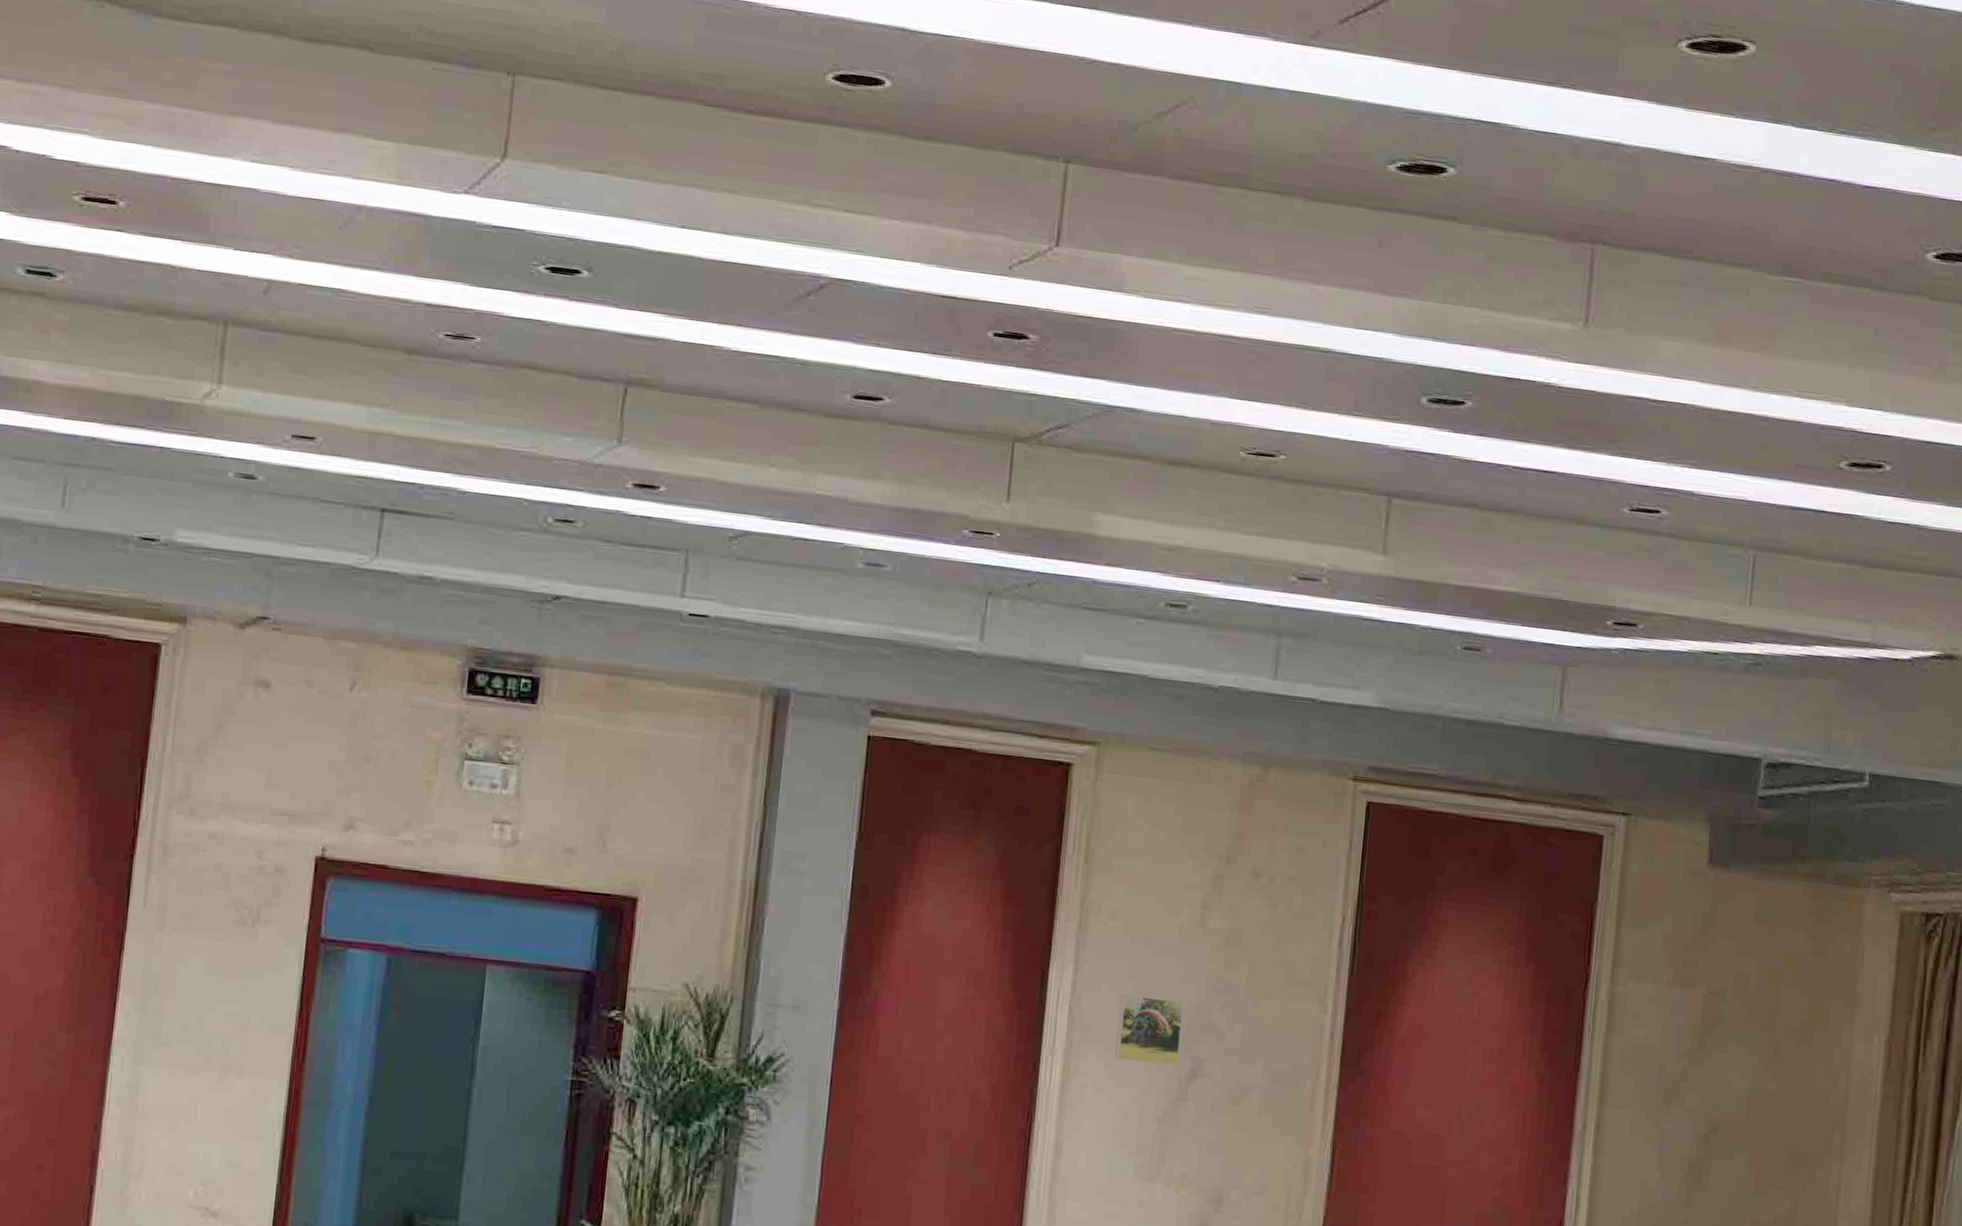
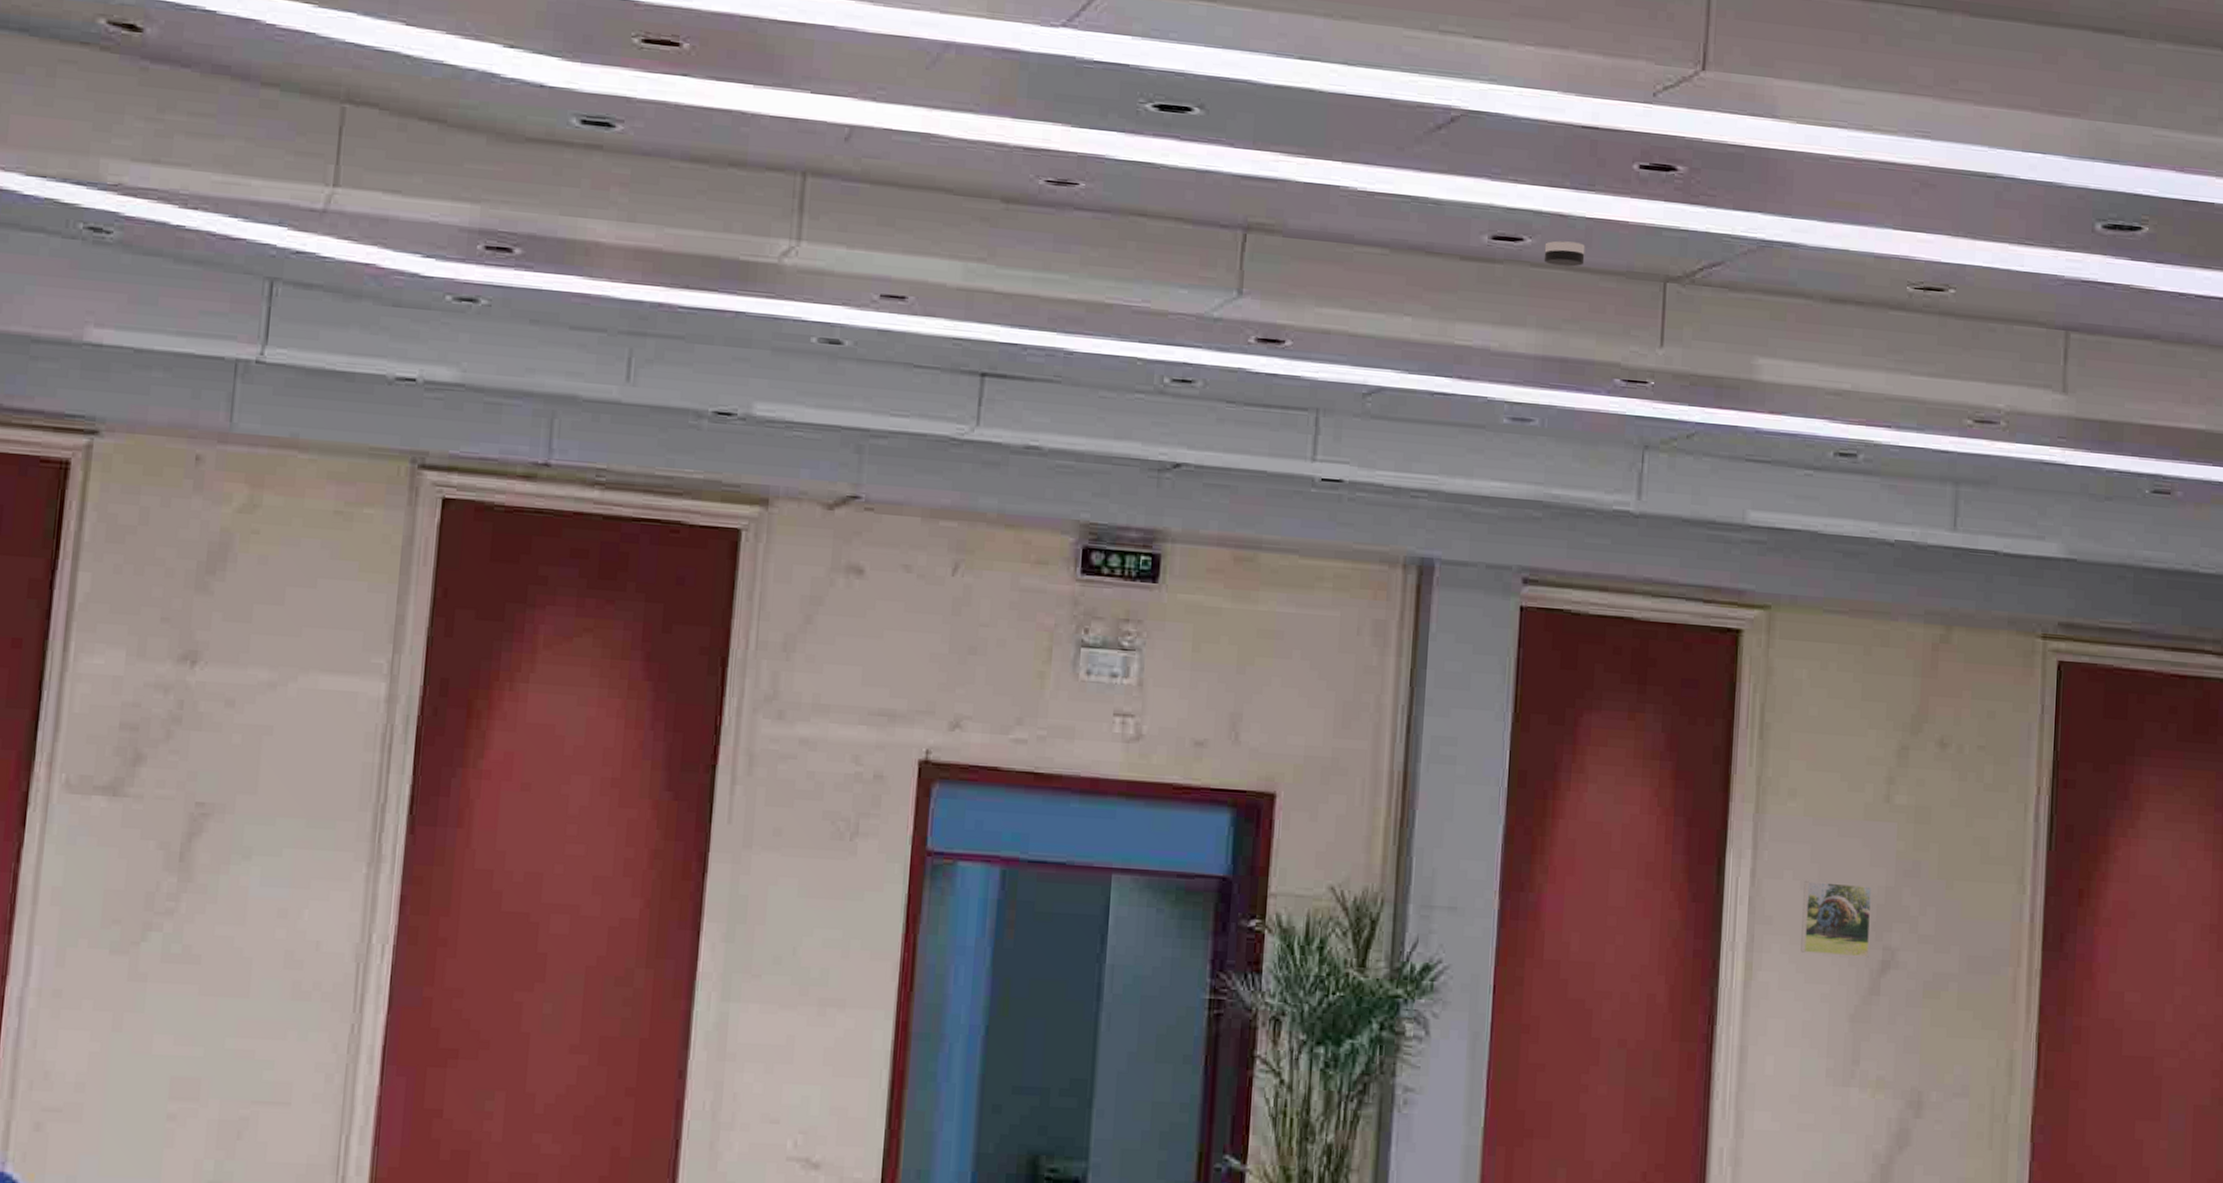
smoke detector: none [901,401,940,426] -> present [1543,240,1585,267]

